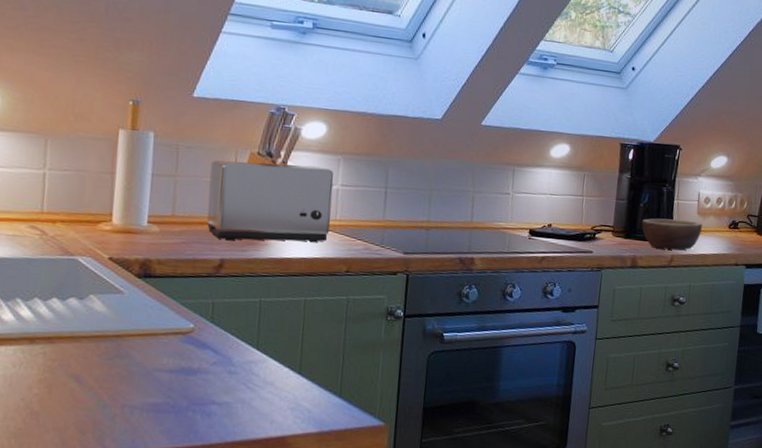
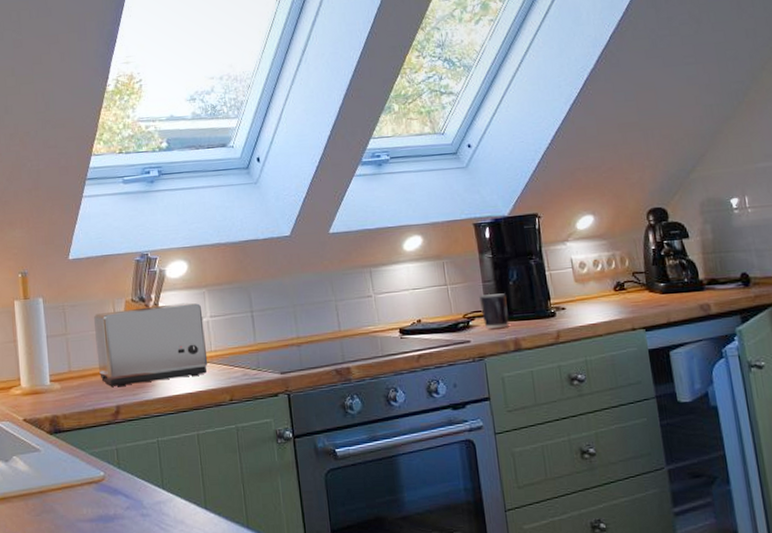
mug: none [609,211,636,245] -> present [478,293,510,329]
bowl: present [642,218,702,251] -> none [516,290,585,326]

